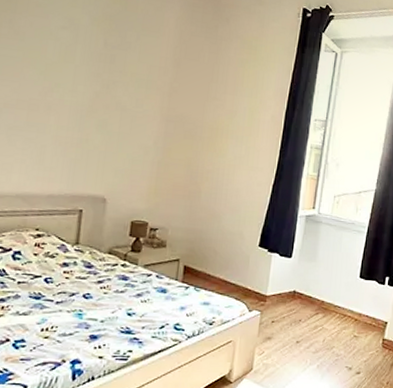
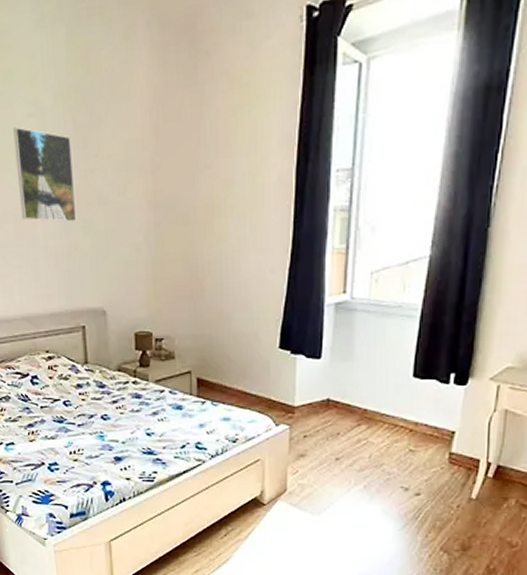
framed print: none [36,33,99,120] -> present [13,127,77,222]

